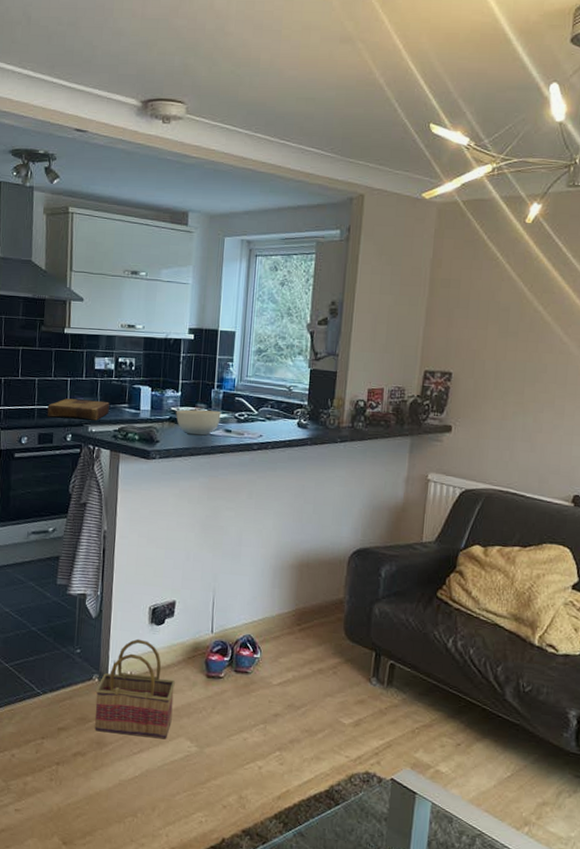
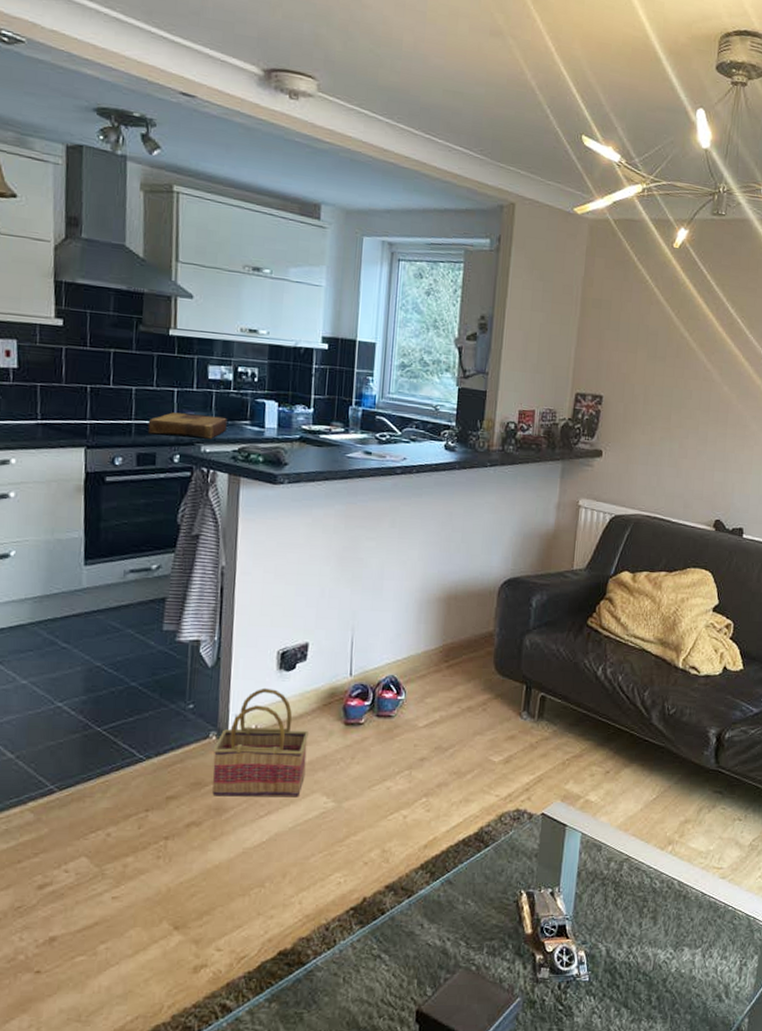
bowl: present [176,409,221,437] -> none [307,428,360,459]

